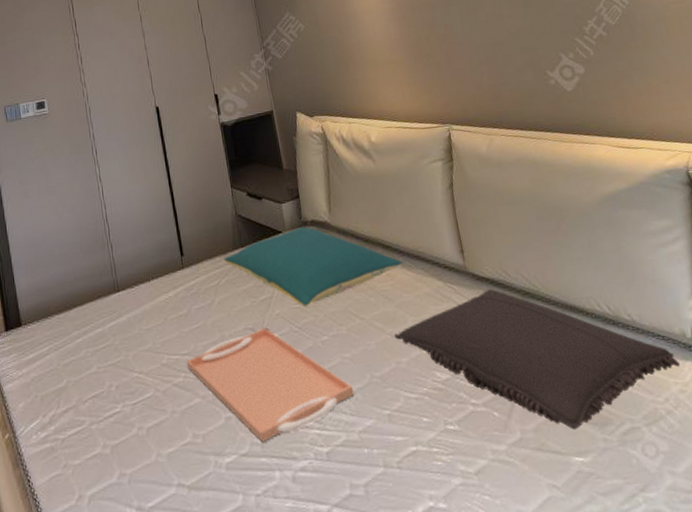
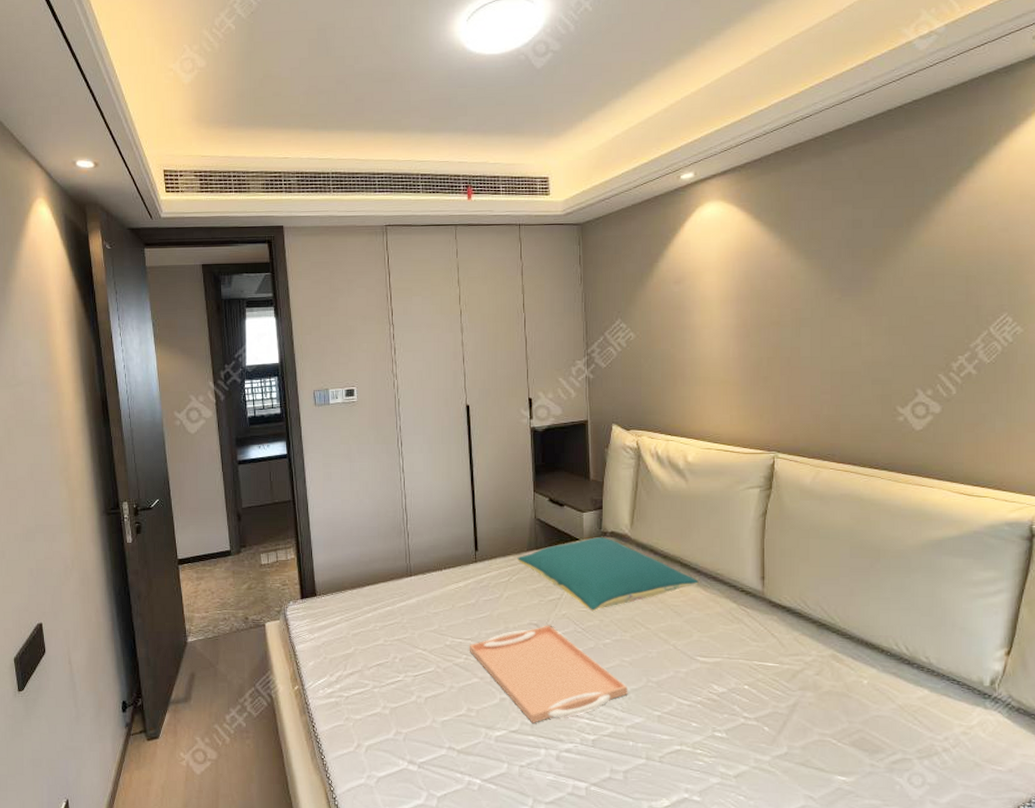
pillow: present [394,288,681,429] -> none [677,616,970,752]

